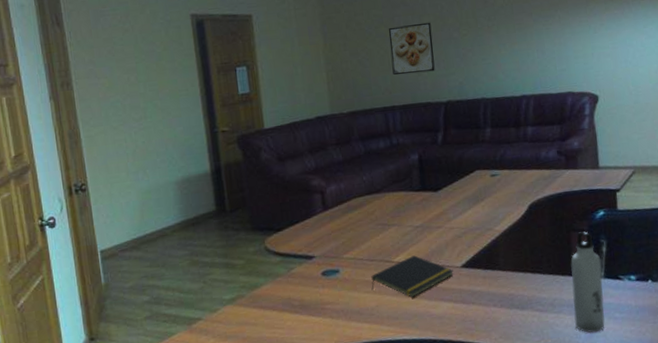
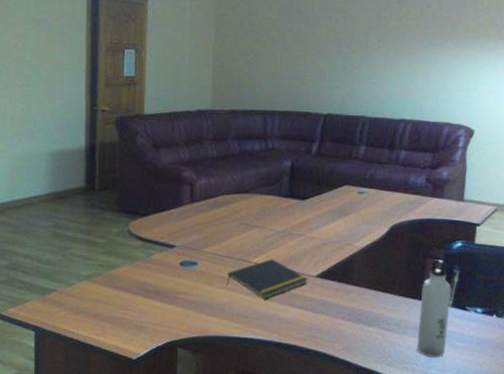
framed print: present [389,22,435,75] -> none [278,33,323,83]

